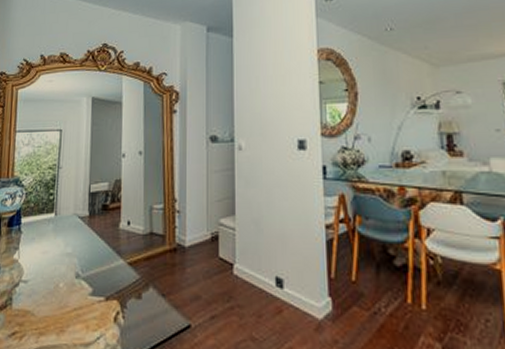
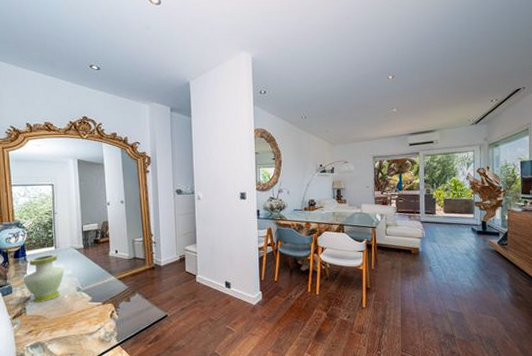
vase: none [12,223,64,291] -> present [22,254,65,303]

